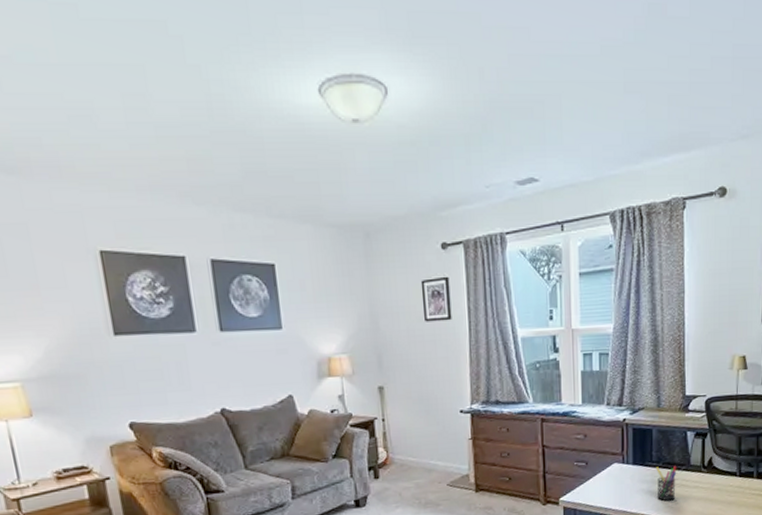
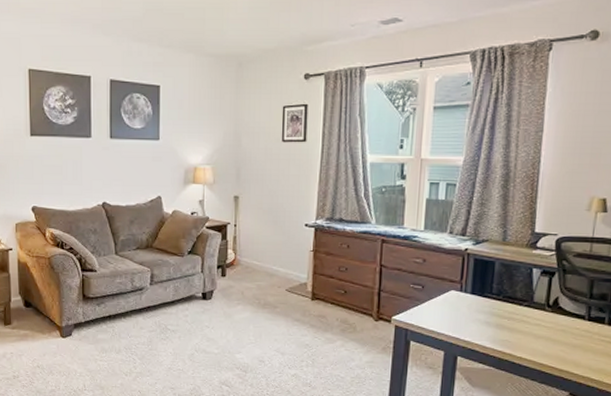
pen holder: present [656,465,677,501] -> none [494,299,519,335]

